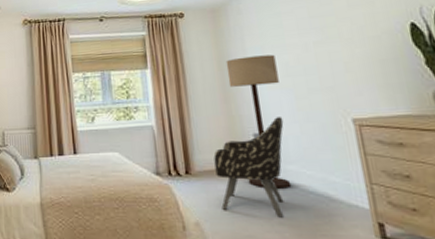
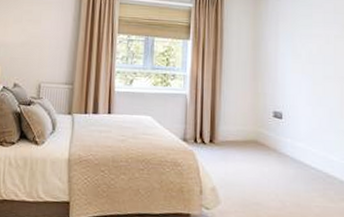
armchair: present [213,117,284,218] -> none [236,98,300,189]
floor lamp: present [226,54,292,189] -> none [259,40,302,163]

